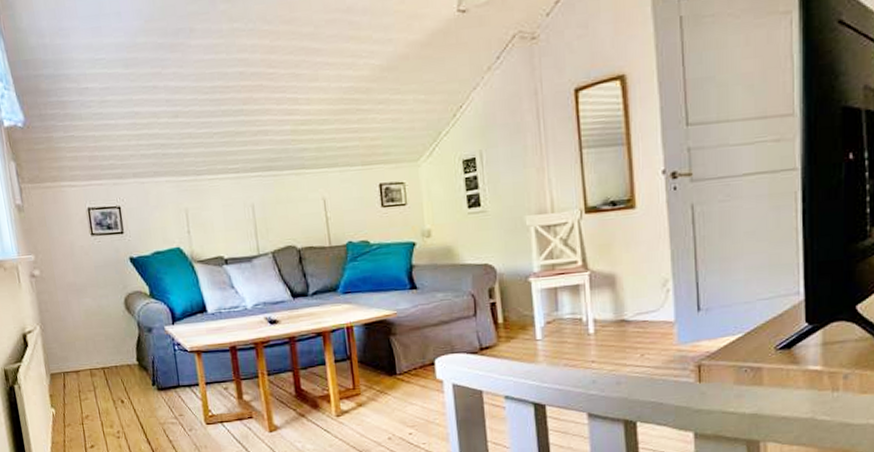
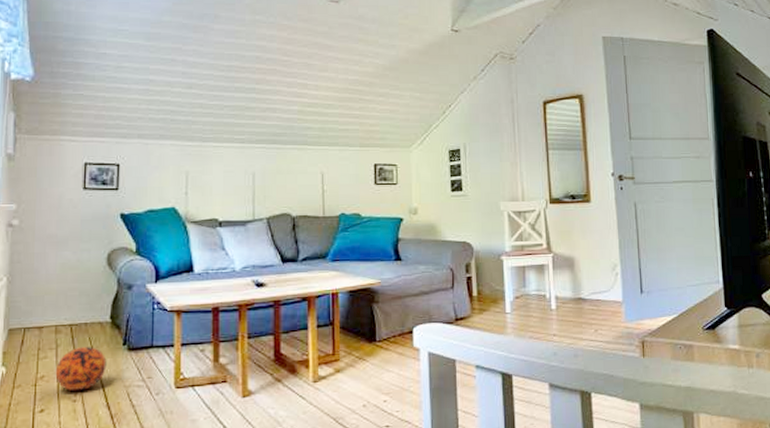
decorative ball: none [97,388,142,429] -> present [55,347,107,392]

